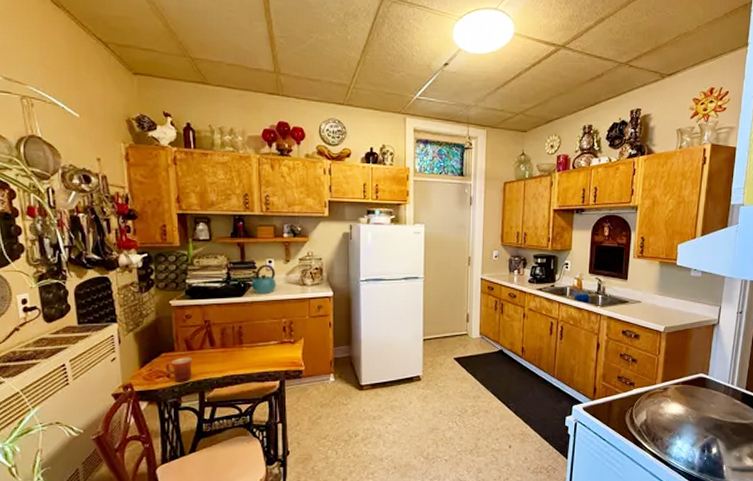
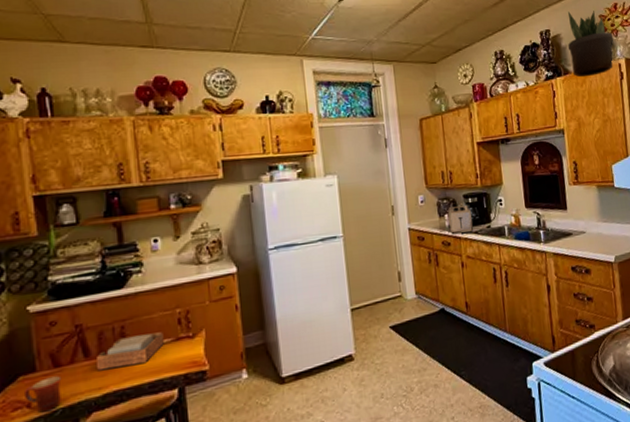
napkin holder: none [220,335,271,358] -> present [97,332,164,371]
kettle: present [248,264,276,295] -> none [129,244,166,283]
toaster: none [517,265,538,290] -> present [448,205,473,235]
planter: none [656,92,704,159] -> present [568,11,614,78]

